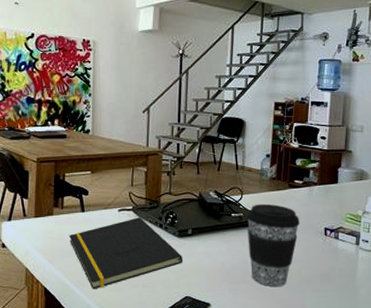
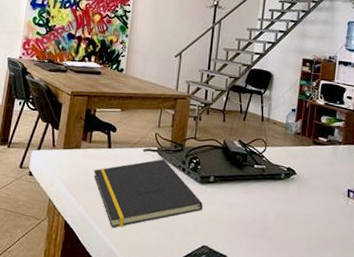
coffee cup: present [246,203,300,287] -> none [269,157,323,246]

